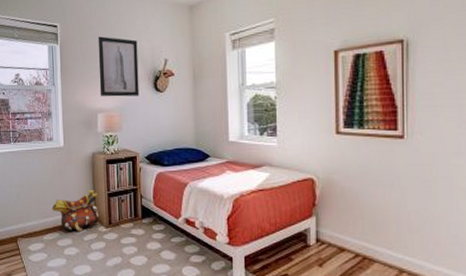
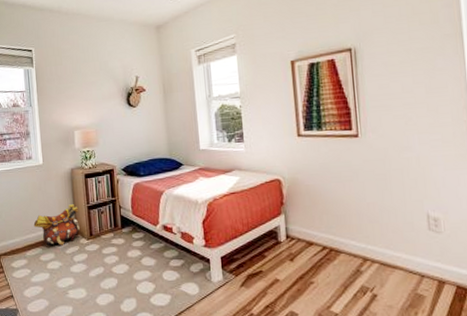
wall art: present [98,36,139,97] -> none [71,58,114,115]

